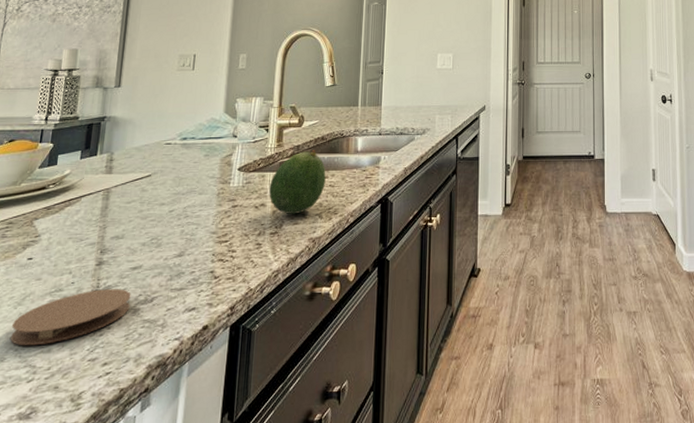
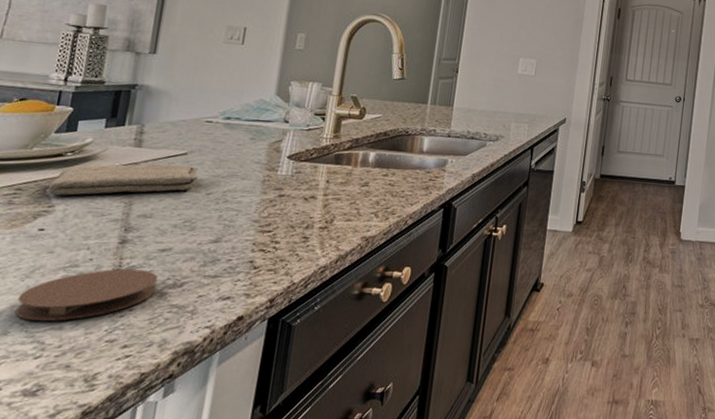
washcloth: none [34,185,162,226] -> present [47,163,199,196]
fruit: present [269,150,326,214] -> none [321,145,386,210]

